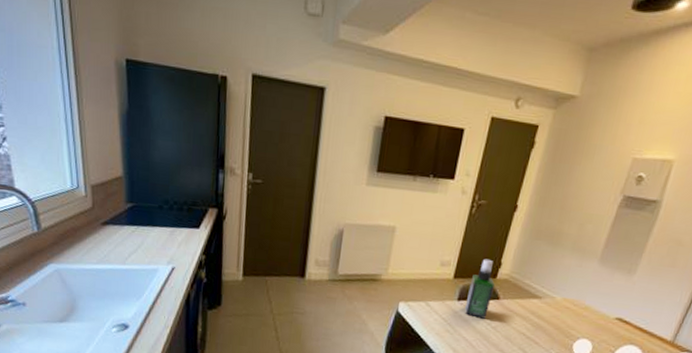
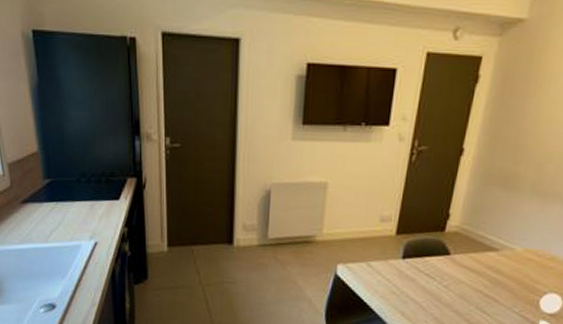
spray bottle: present [464,258,495,319] -> none [410,210,443,277]

